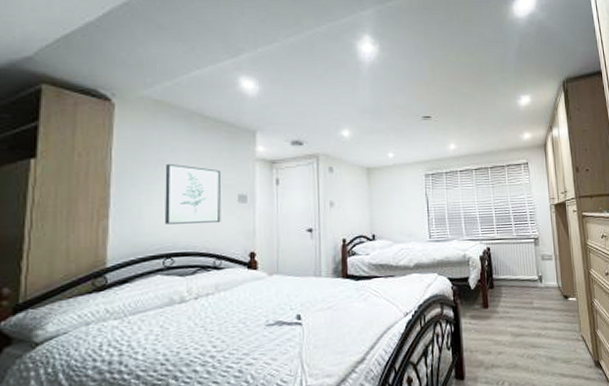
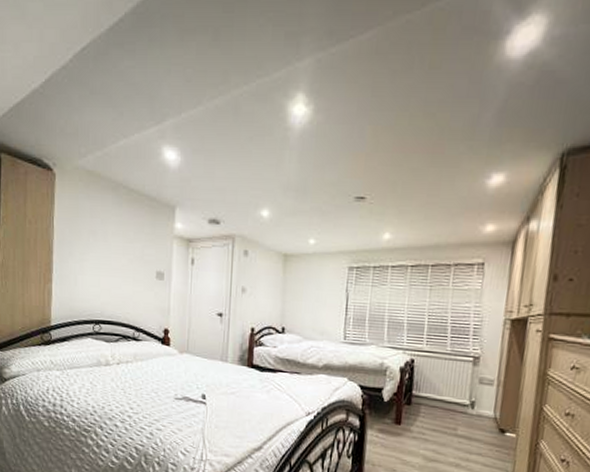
wall art: present [165,163,221,224] -> none [95,235,141,296]

